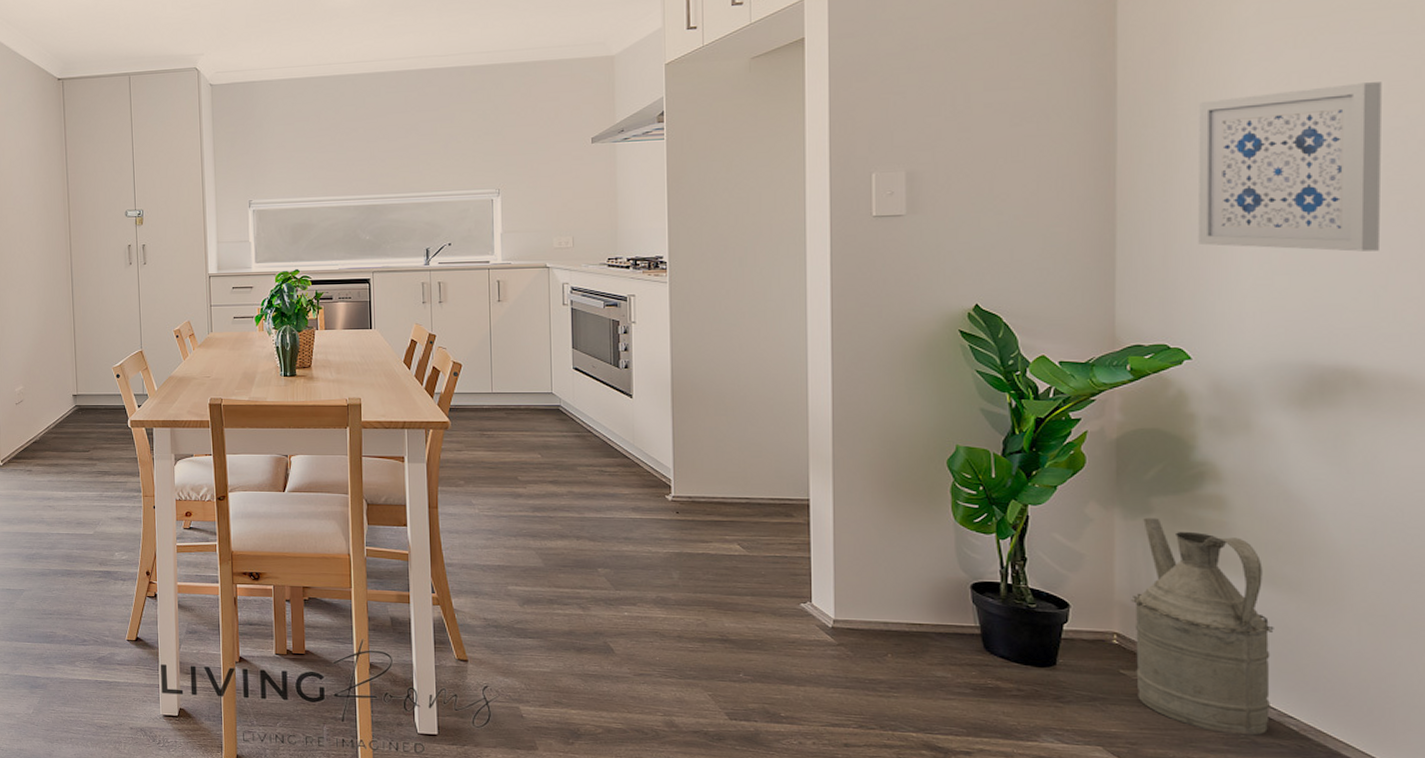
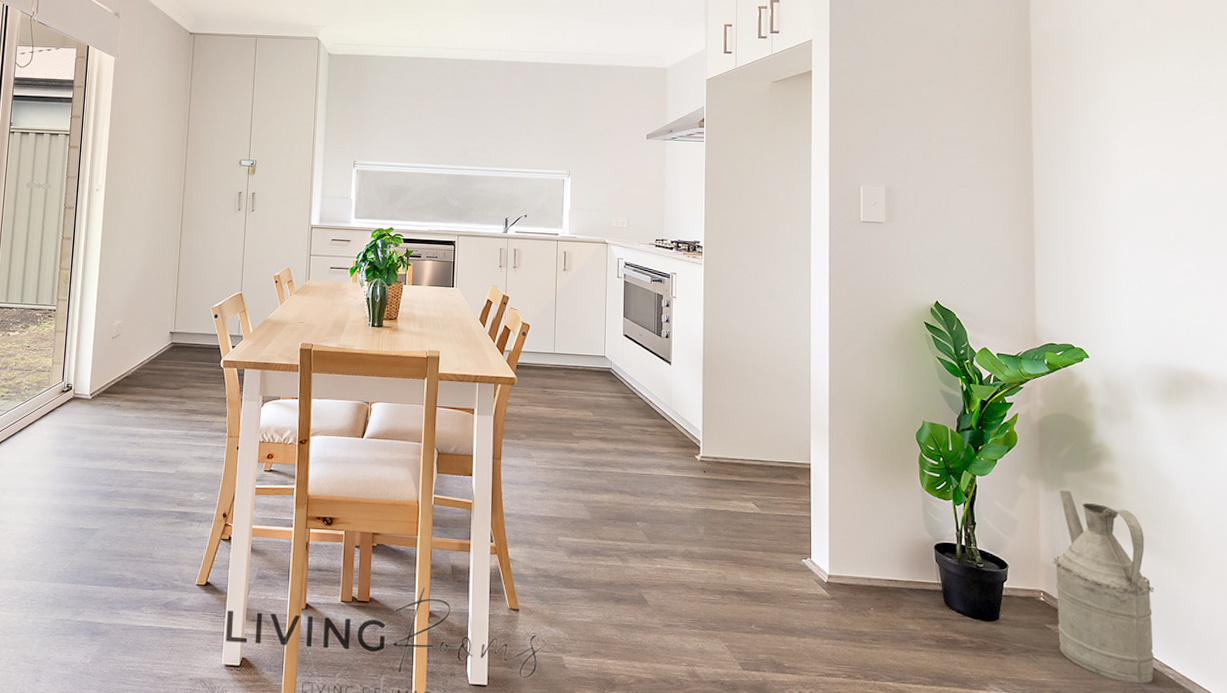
wall art: present [1198,82,1382,252] -> none [1088,149,1210,280]

